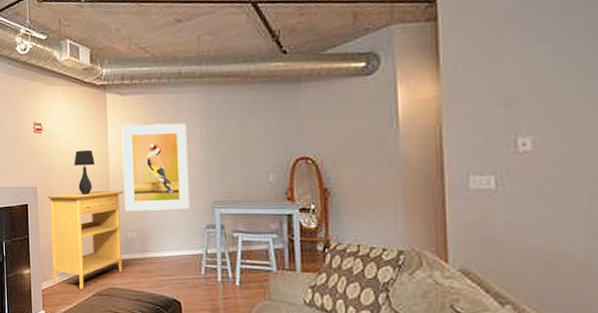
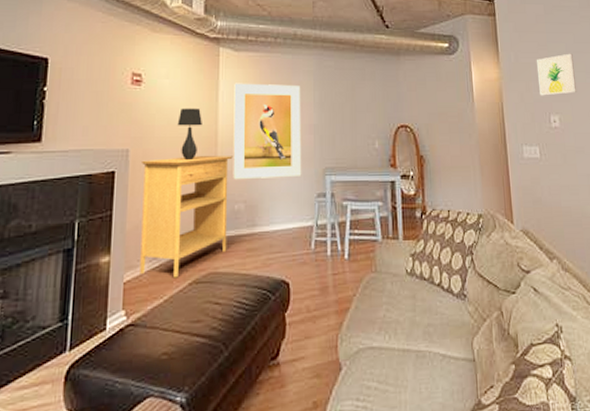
wall art: none [499,54,568,114] -> present [536,53,578,96]

